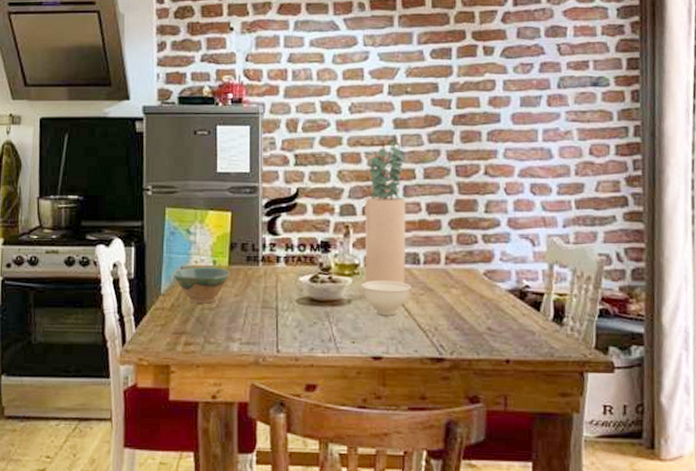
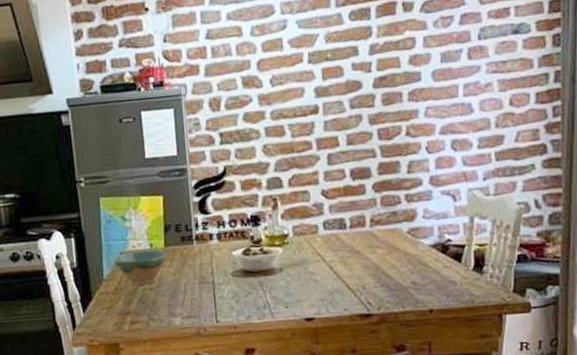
bowl: present [361,281,411,316] -> none [291,247,339,280]
vase: present [365,133,406,284] -> none [290,102,333,251]

